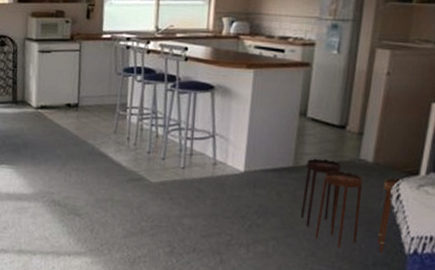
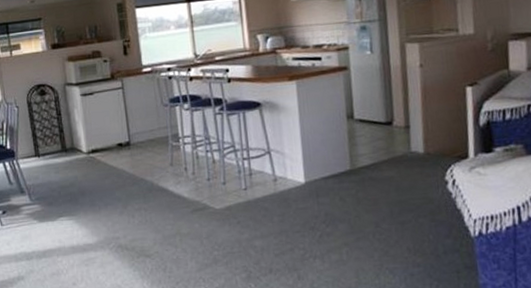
side table: present [301,158,404,253] -> none [361,157,455,242]

